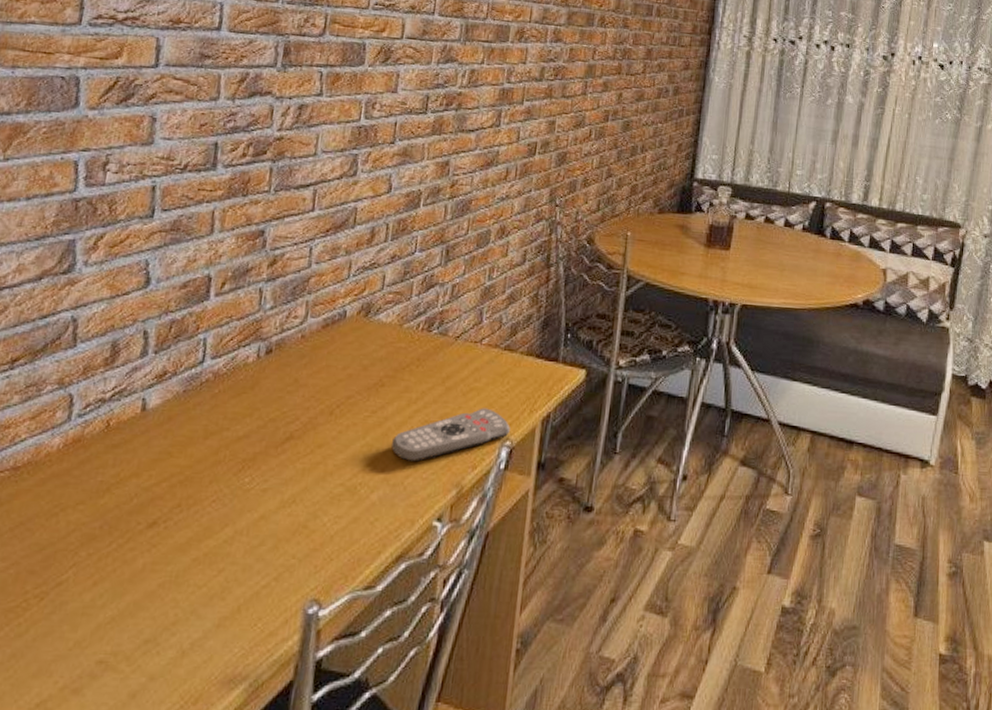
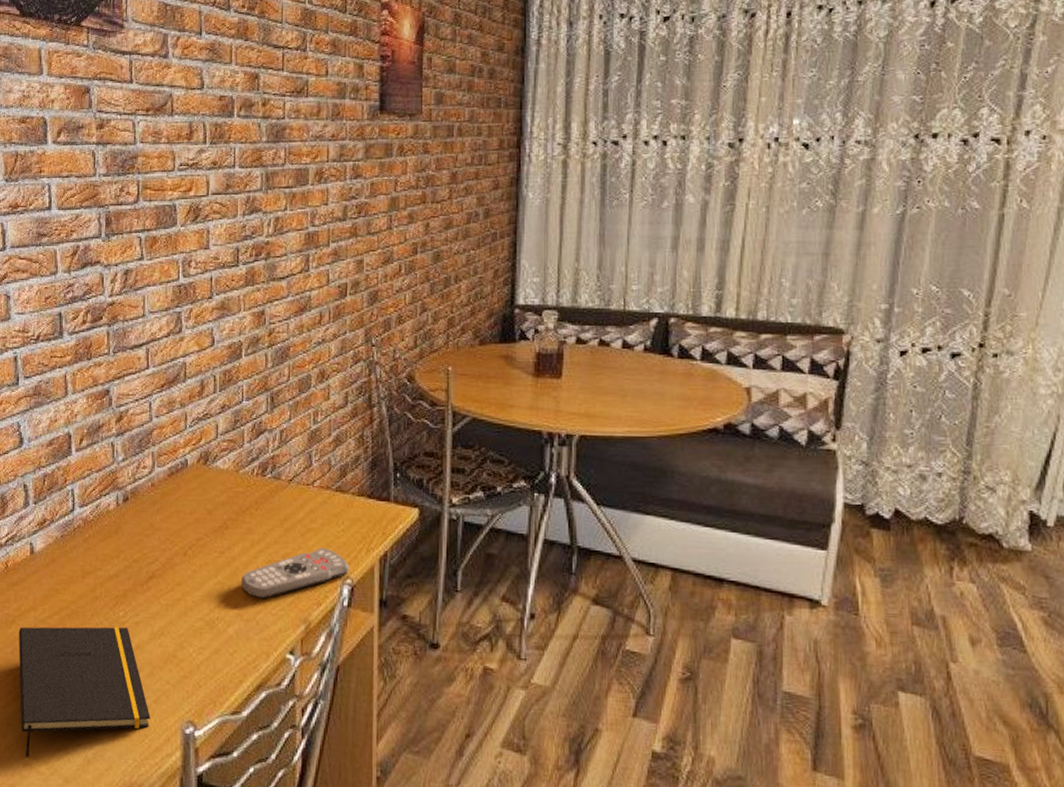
notepad: none [99,495,268,653] -> present [18,627,150,757]

